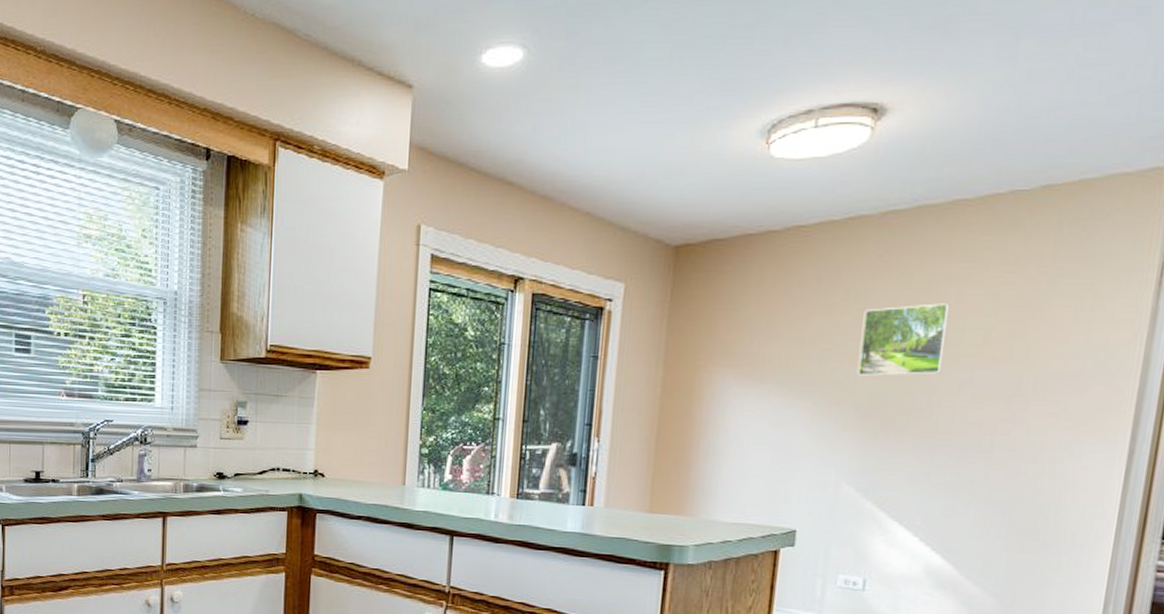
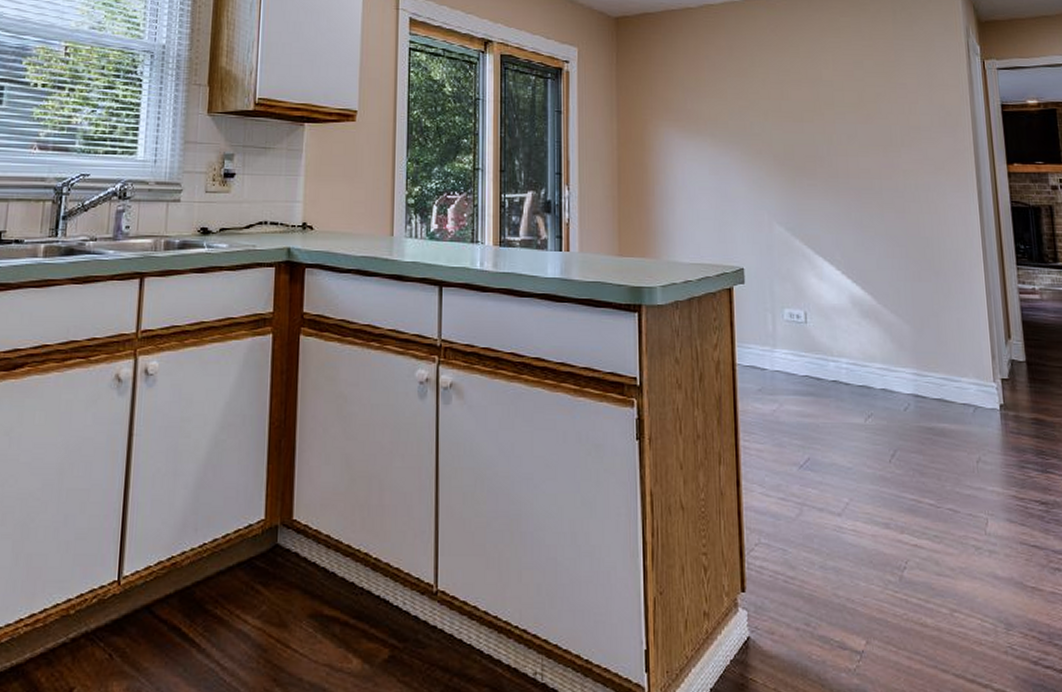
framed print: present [857,303,951,376] -> none [768,69,833,129]

